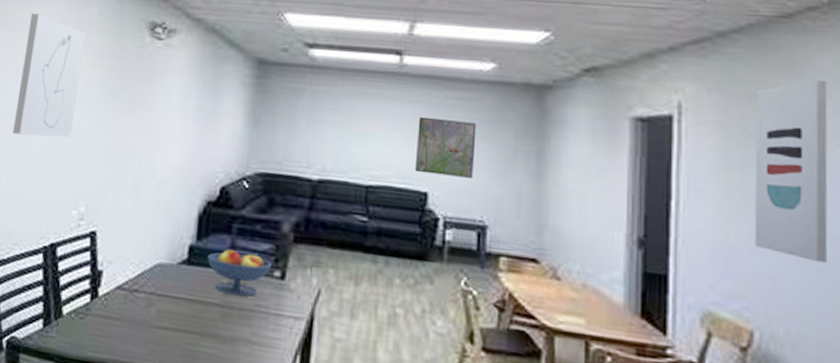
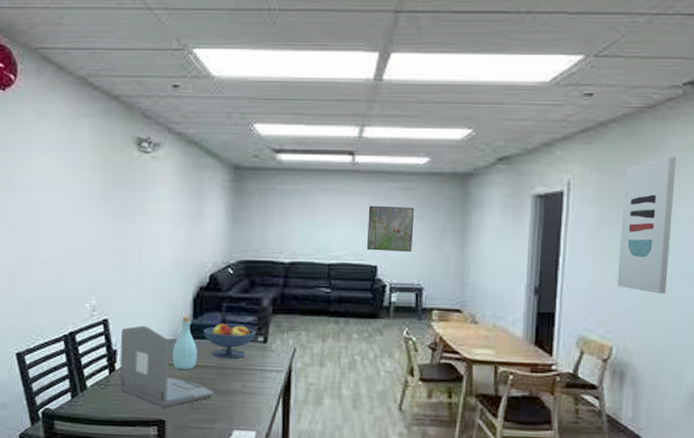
wall art: present [12,13,85,138] -> none [23,135,79,244]
laptop: none [99,243,215,352] -> present [118,326,214,408]
bottle: none [167,235,199,305] -> present [172,316,198,369]

